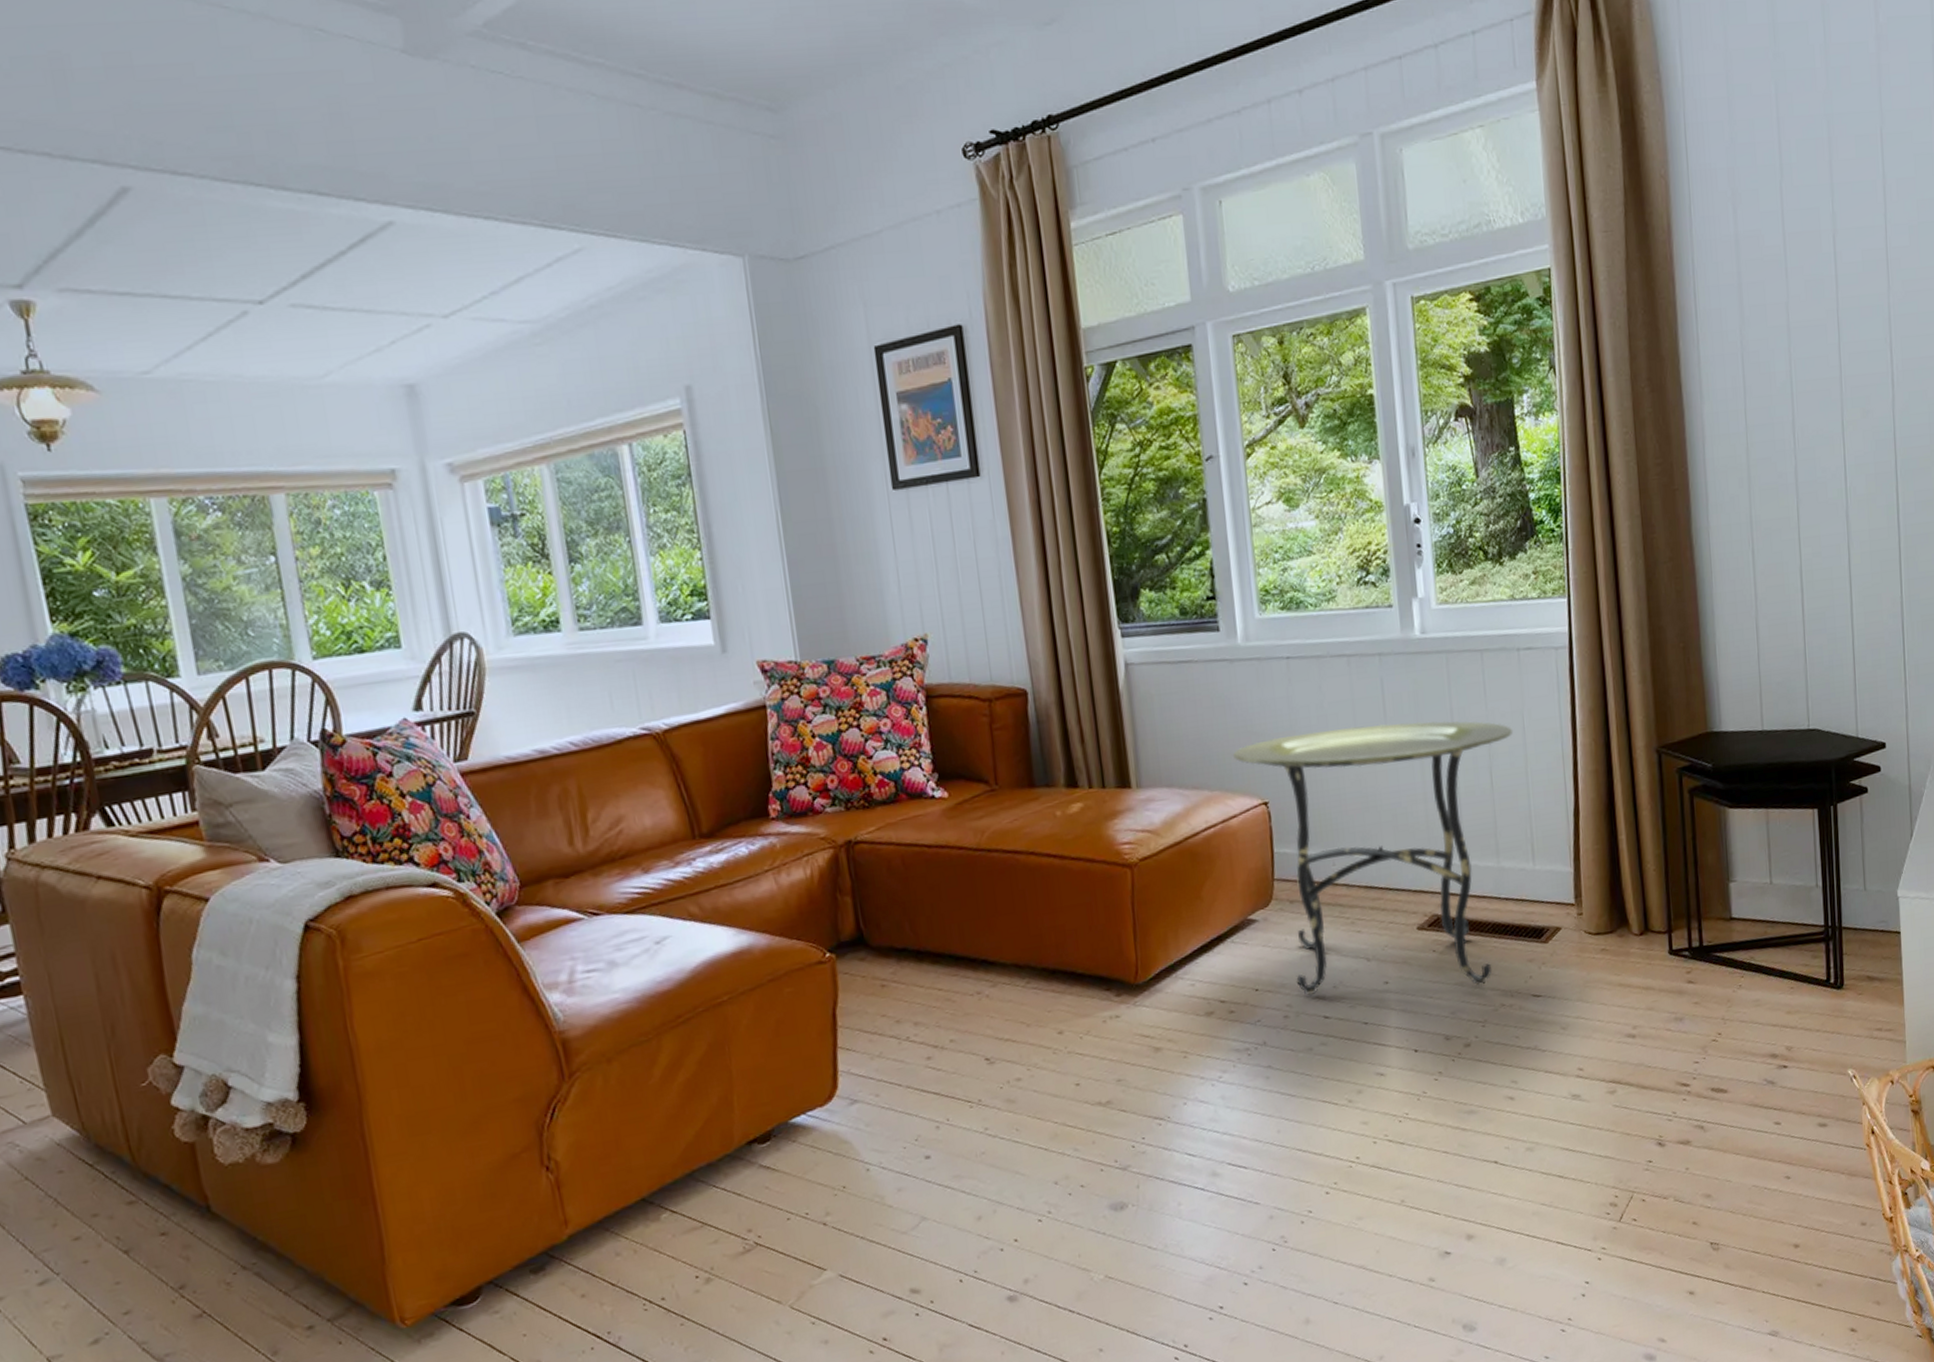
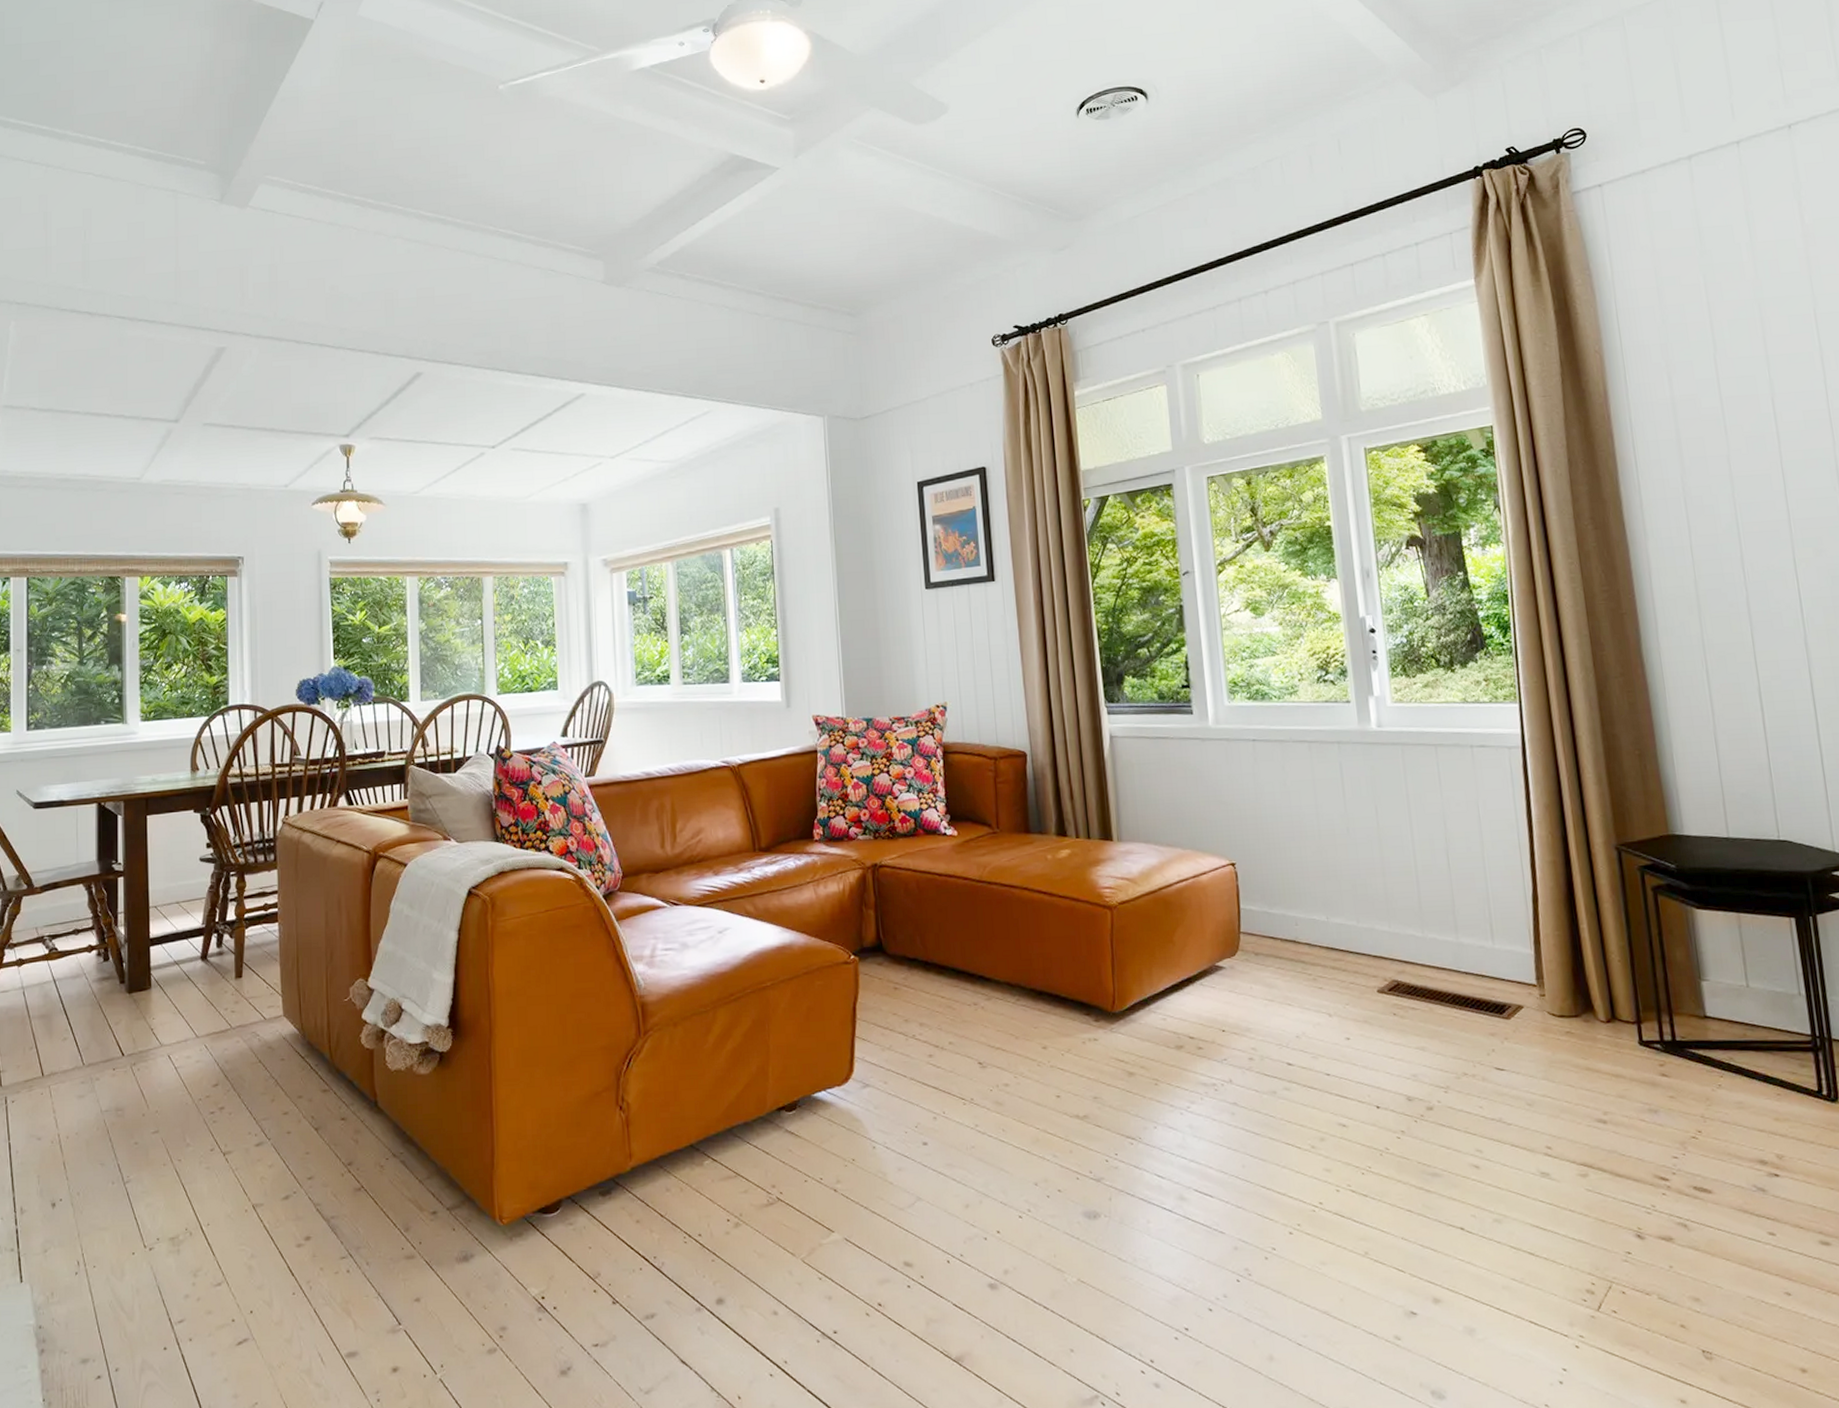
side table: present [1232,720,1514,995] -> none [1203,803,1469,1054]

